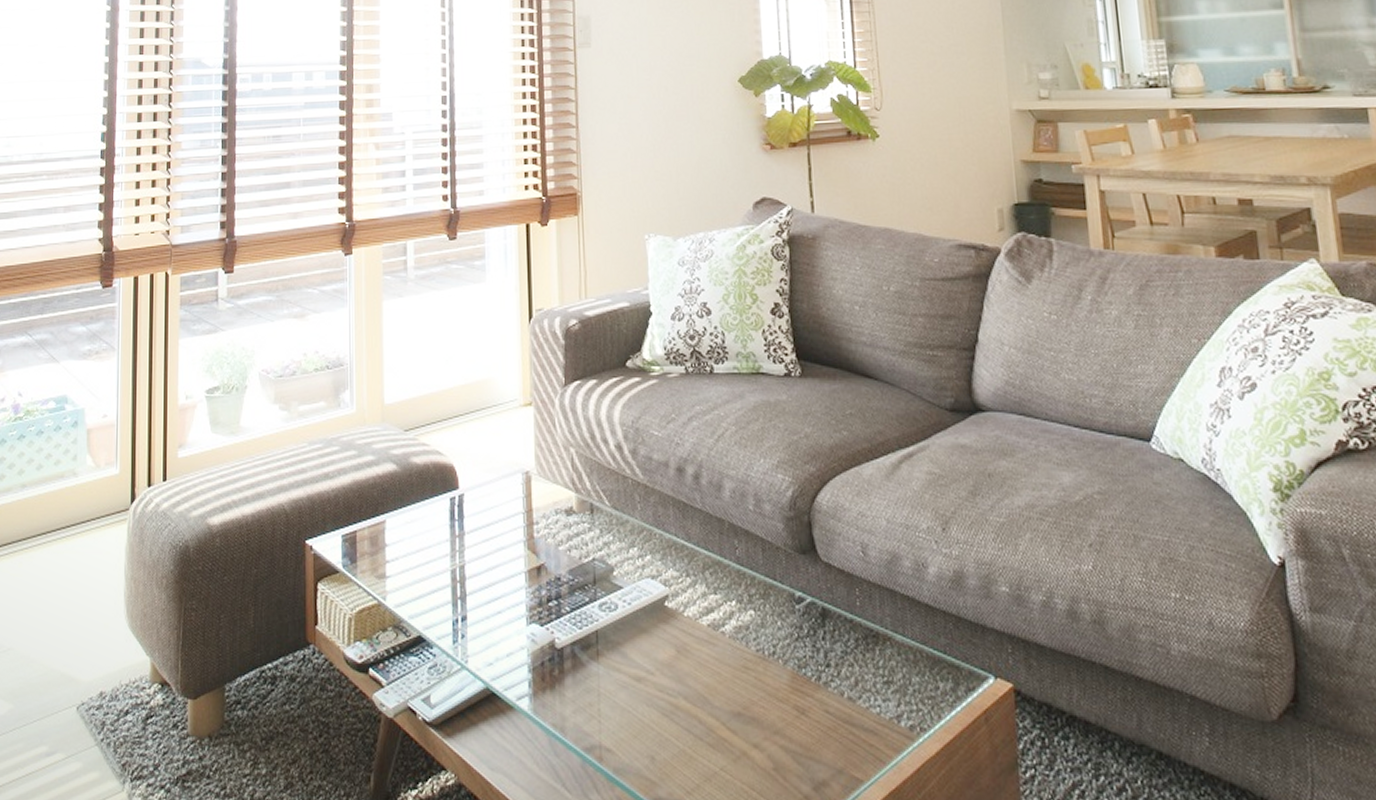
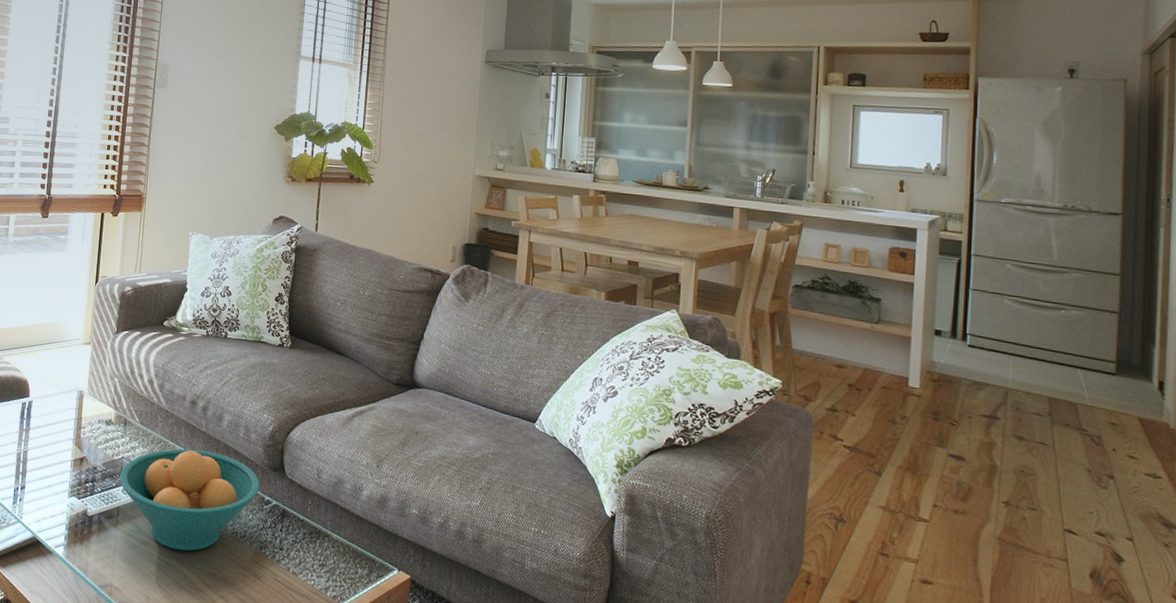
fruit bowl: none [593,535,786,684] -> present [119,448,260,552]

